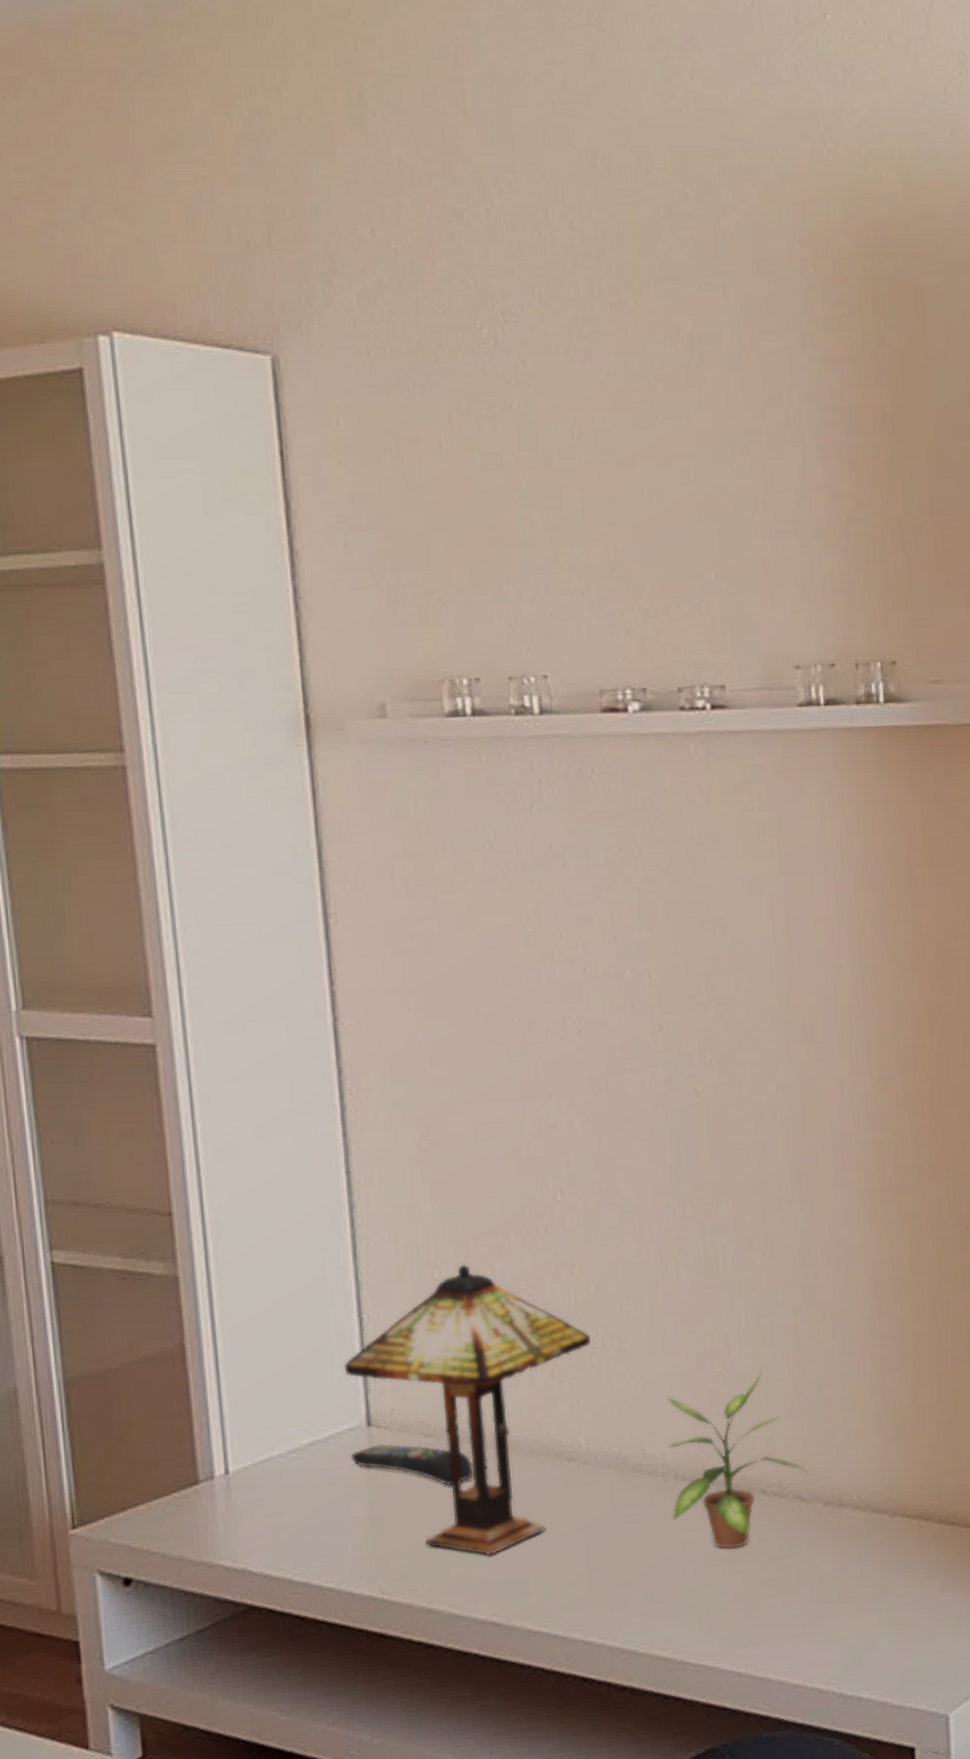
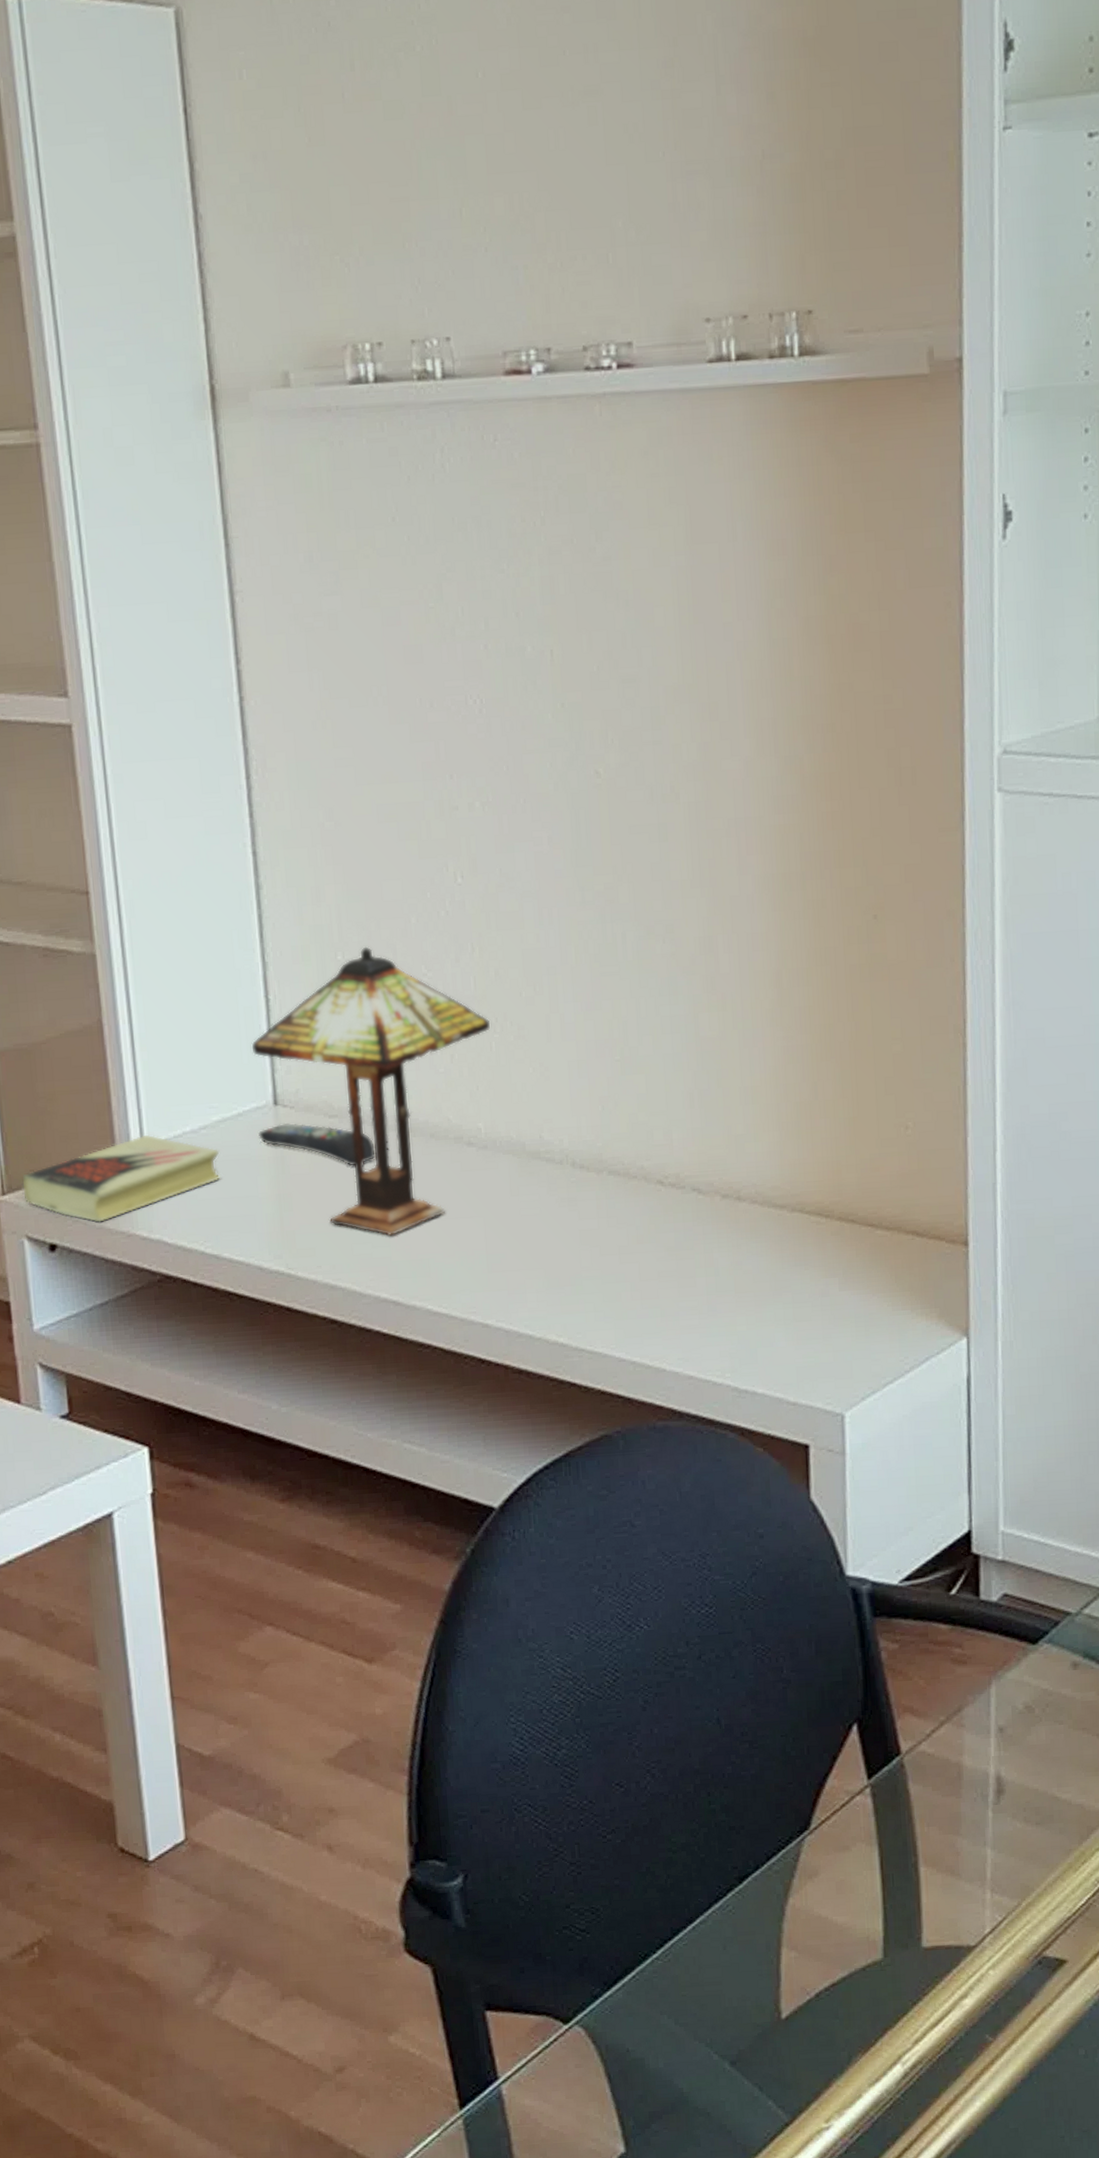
book: none [95,1460,310,1554] -> present [22,1134,221,1223]
potted plant: present [667,1369,809,1550] -> none [565,1059,707,1239]

